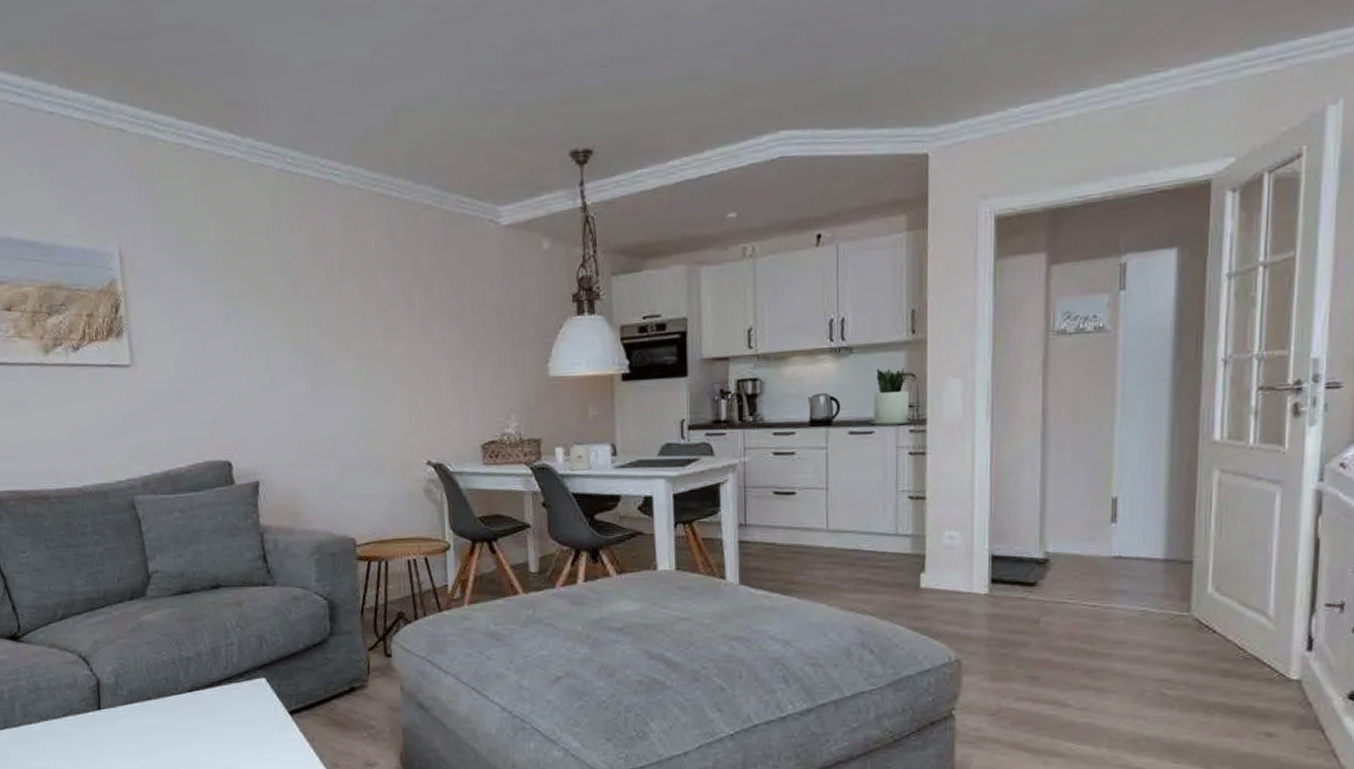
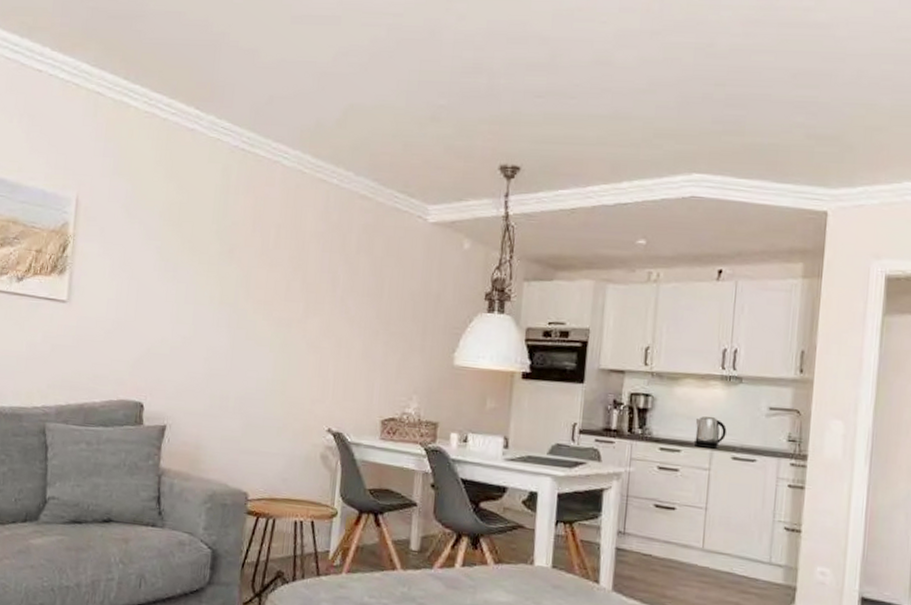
mug: present [568,446,599,472] -> none [461,434,491,460]
planter: present [870,366,913,427] -> none [753,401,795,459]

